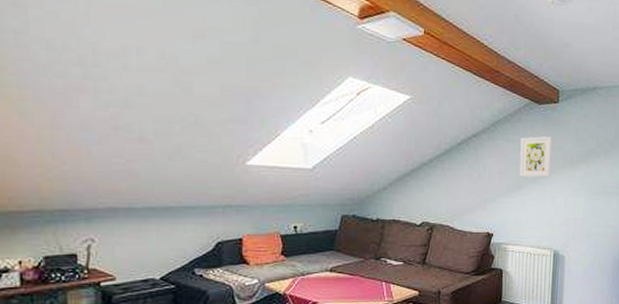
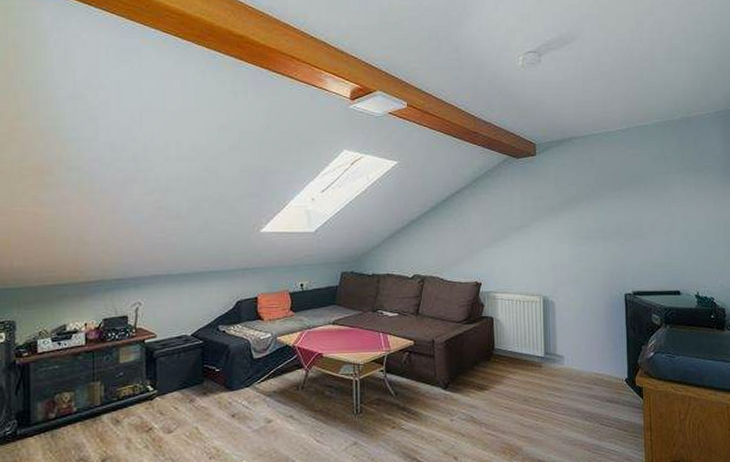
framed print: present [519,136,553,178] -> none [502,188,534,227]

